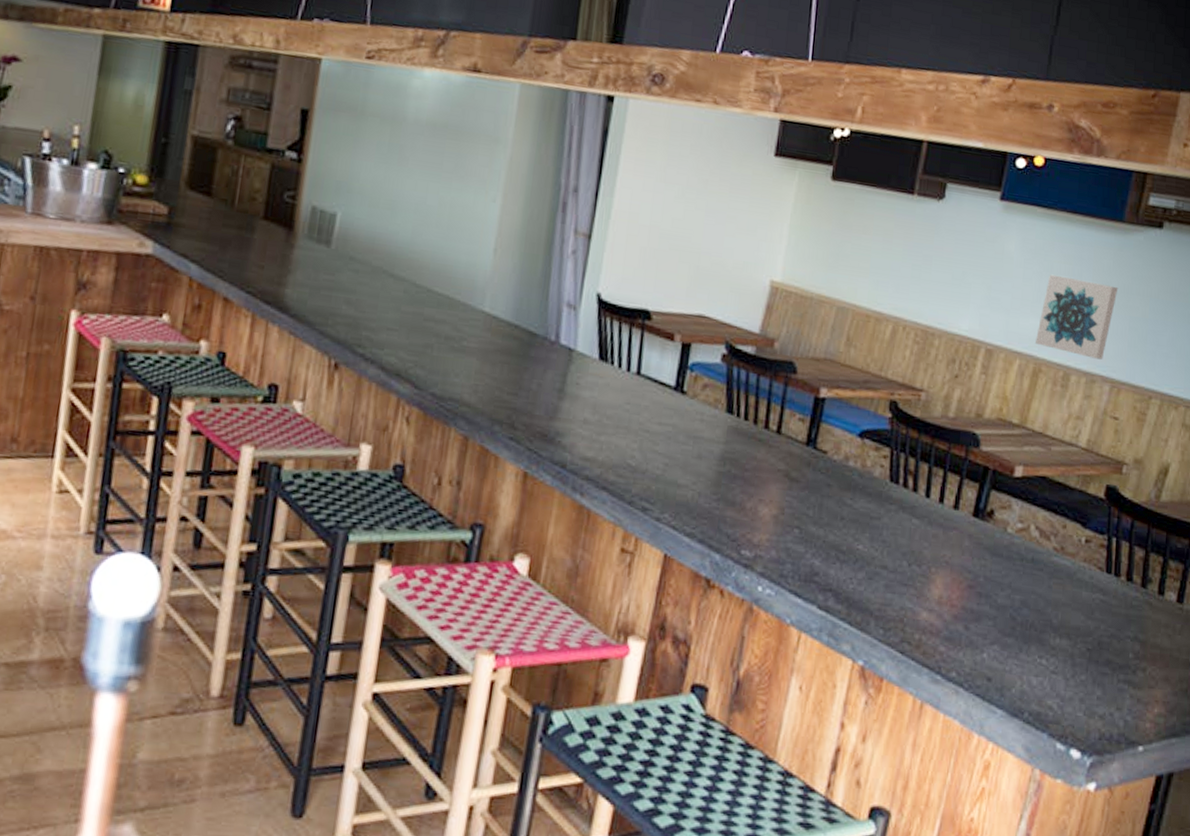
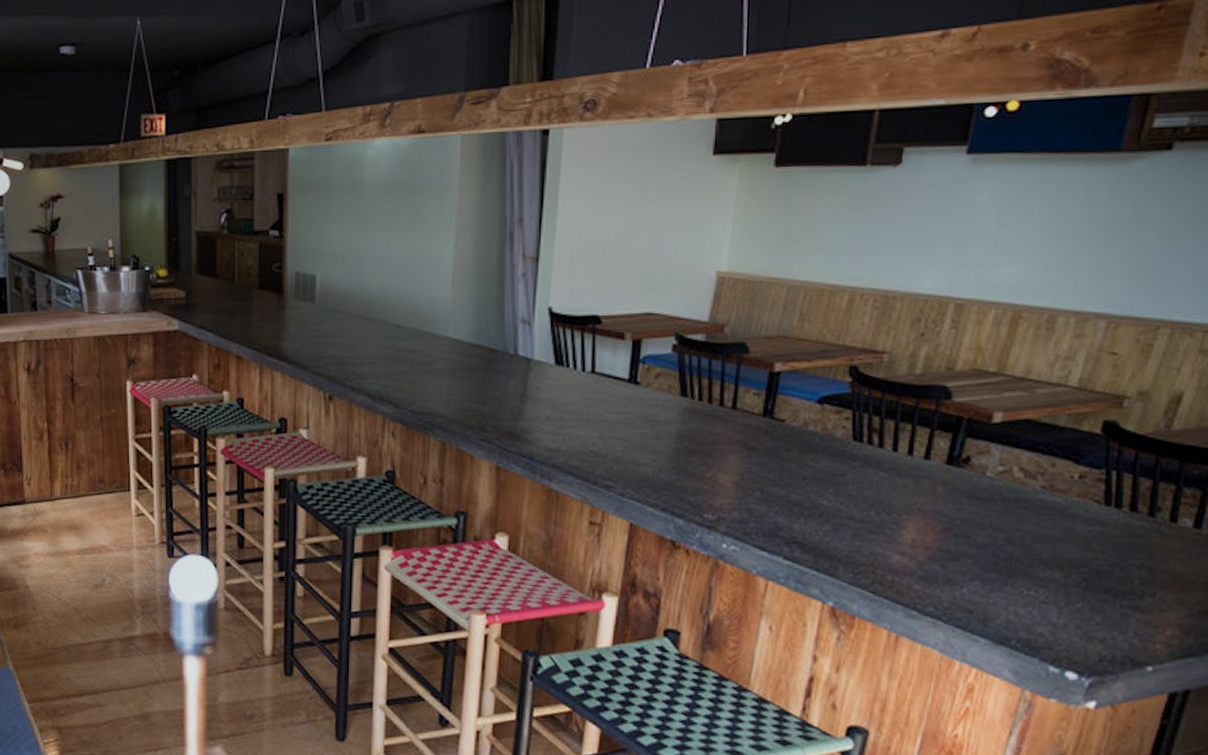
wall art: present [1036,274,1119,360] -> none [1014,219,1115,297]

